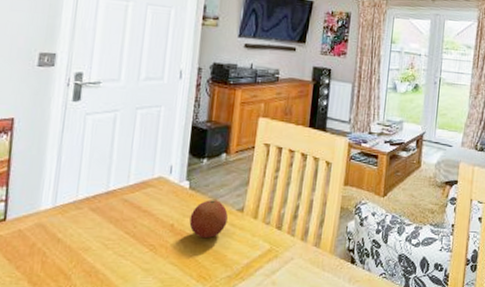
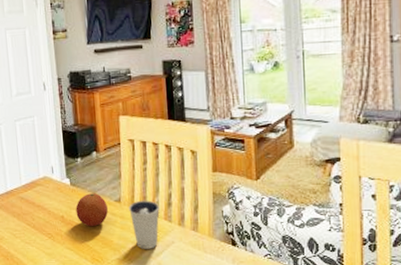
dixie cup: none [251,211,285,266] -> present [129,200,160,249]

